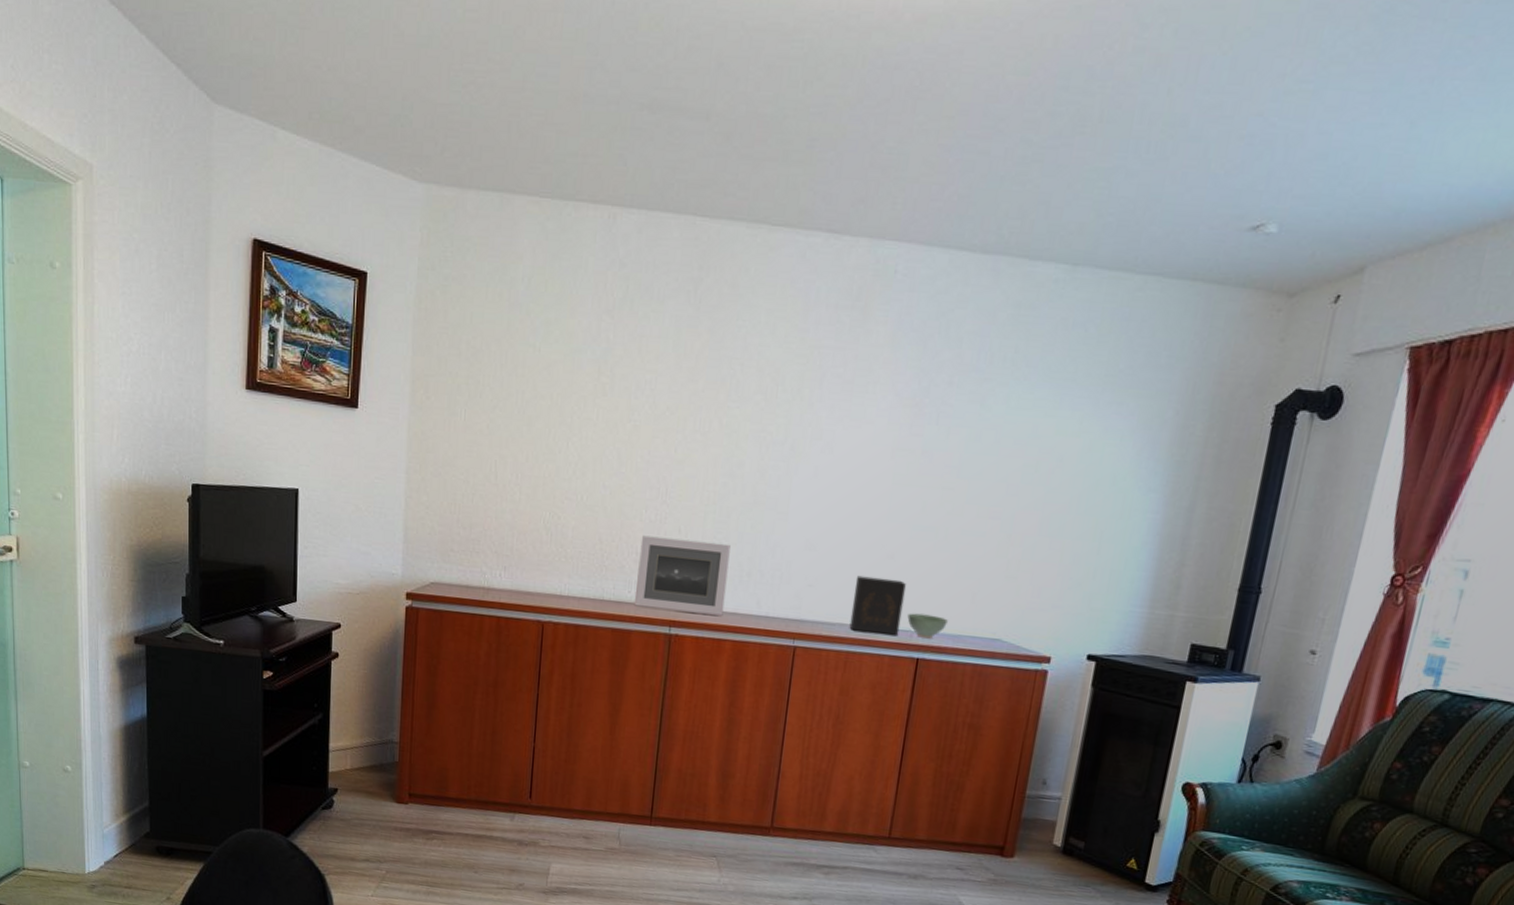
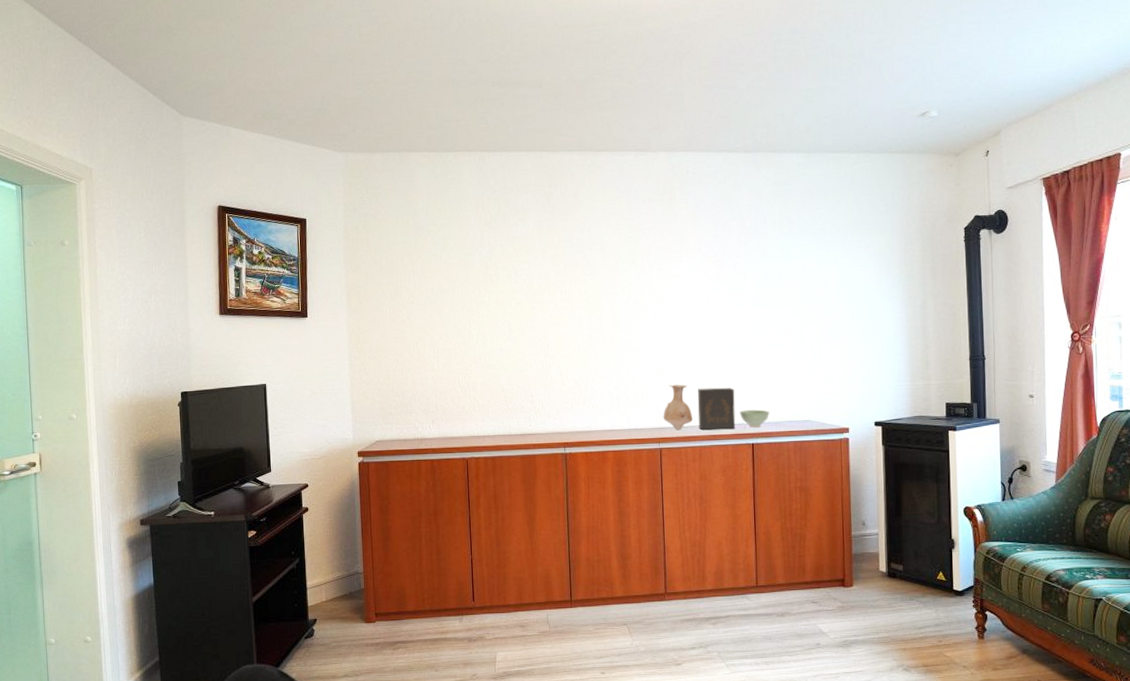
picture frame: present [634,535,731,616] -> none [534,379,603,436]
vase: none [804,565,844,627] -> present [663,384,692,430]

